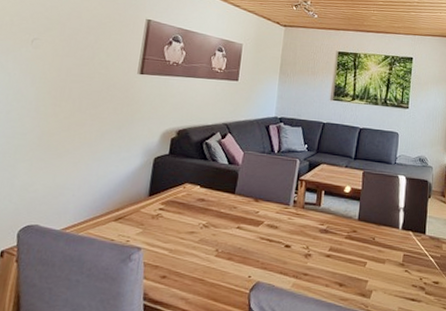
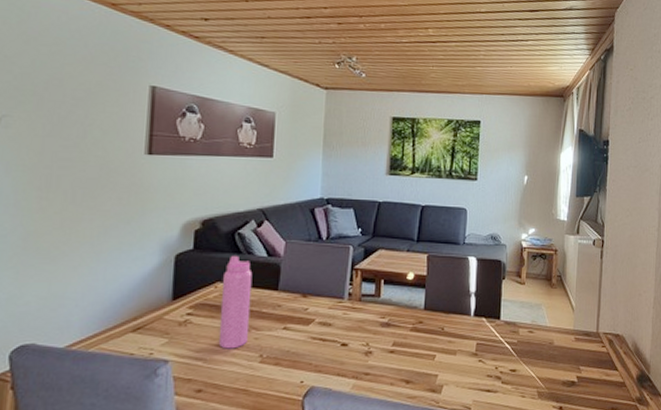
water bottle: none [182,162,215,242] -> present [218,256,253,349]

